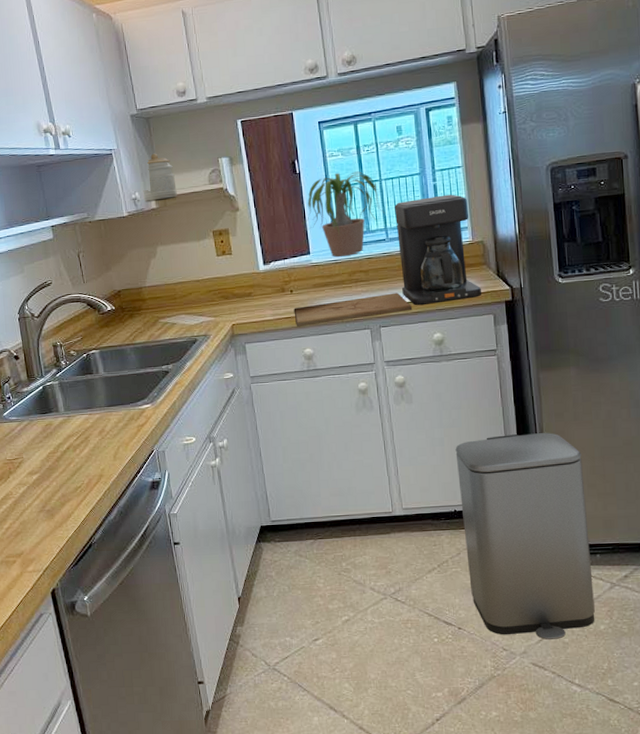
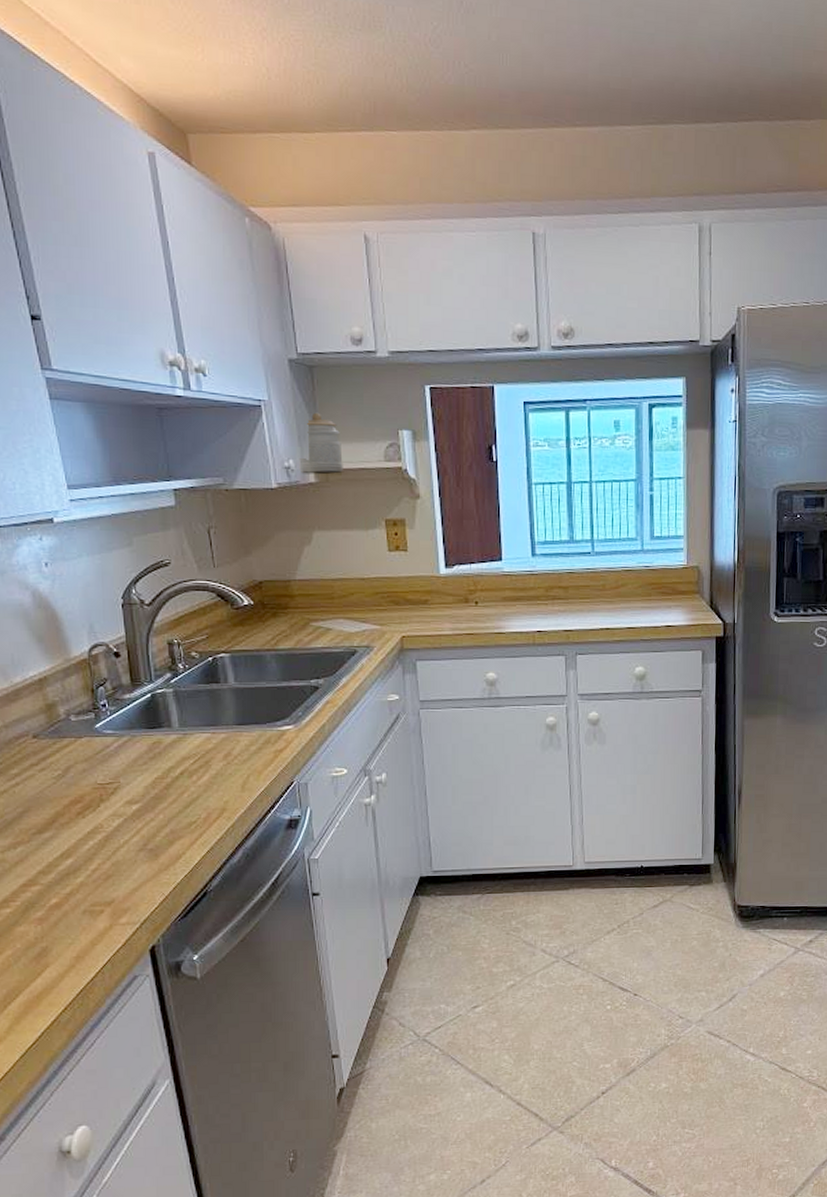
cutting board: present [294,293,413,328] -> none [477,616,615,647]
potted plant: present [301,171,385,257] -> none [494,467,592,567]
coffee maker: present [395,194,482,306] -> none [604,508,693,634]
pedal bin: present [455,433,595,640] -> none [647,786,779,1007]

